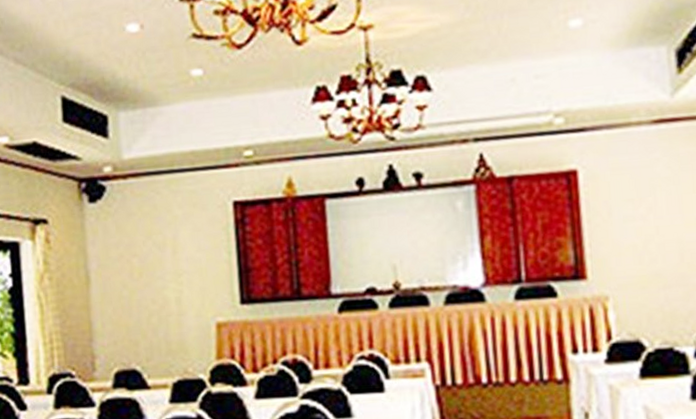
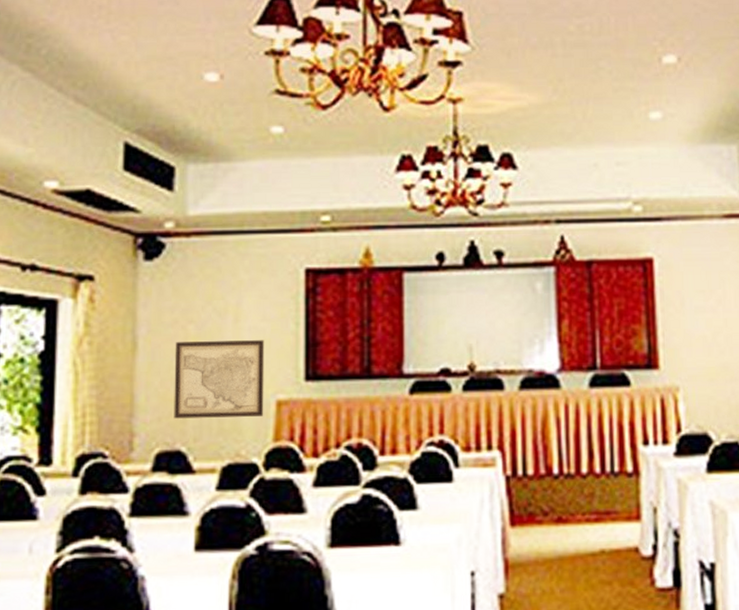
wall art: none [122,269,206,342] -> present [174,340,265,419]

